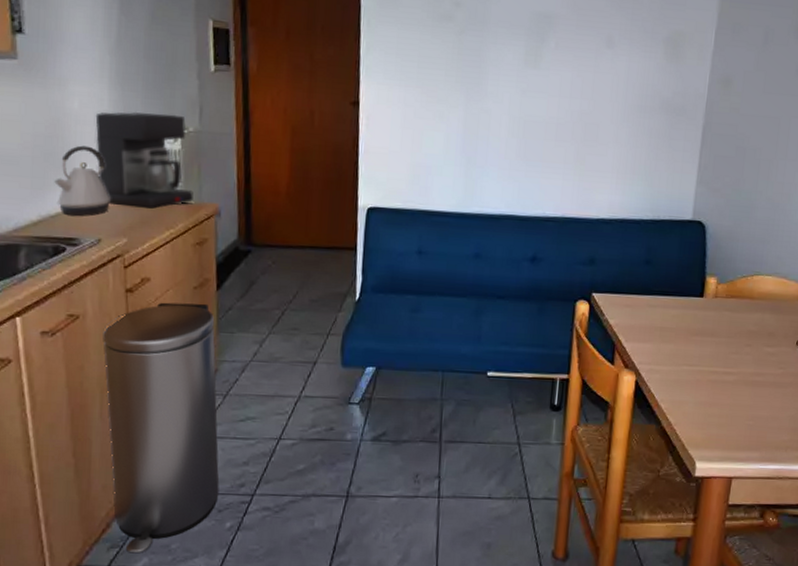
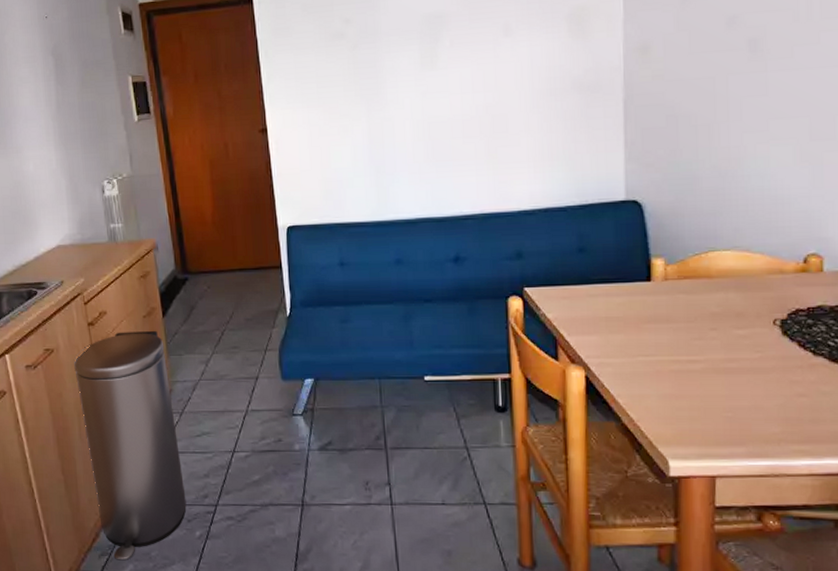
kettle: present [54,145,111,216] -> none [22,201,67,263]
coffee maker: present [95,111,193,210] -> none [47,164,134,251]

